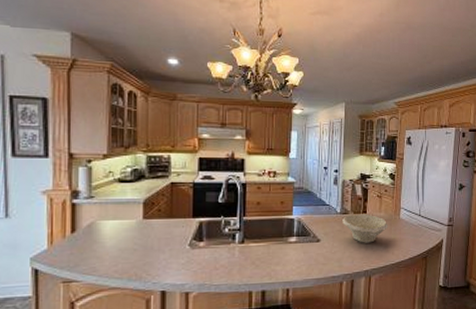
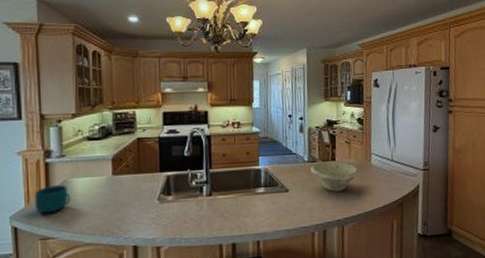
cup: none [59,227,98,256] -> present [35,185,71,214]

